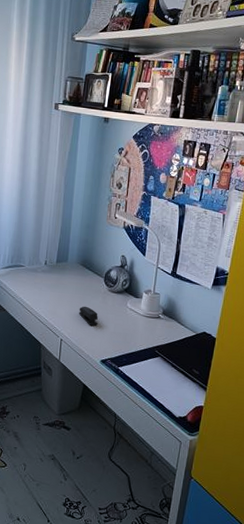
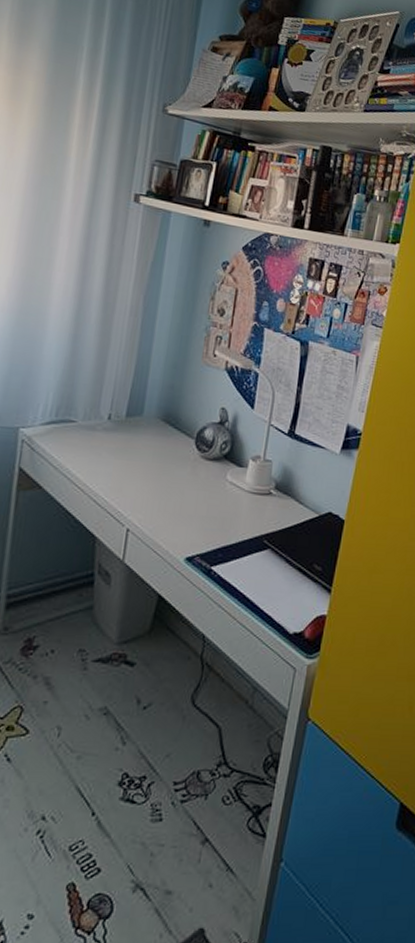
stapler: present [78,306,98,326] -> none [155,479,185,508]

